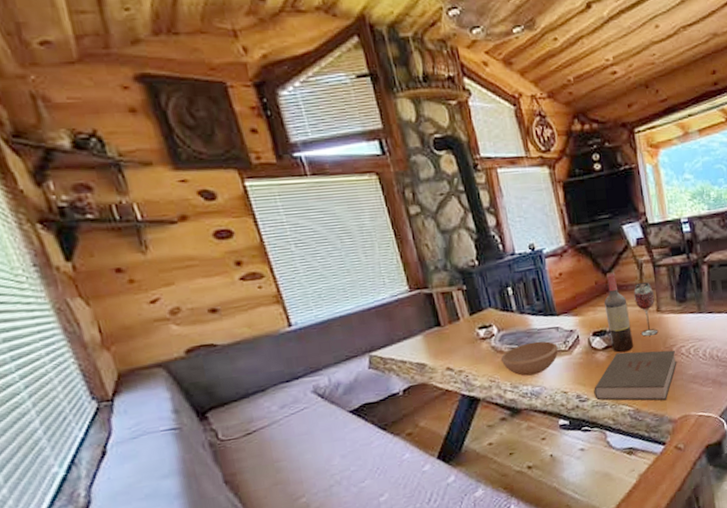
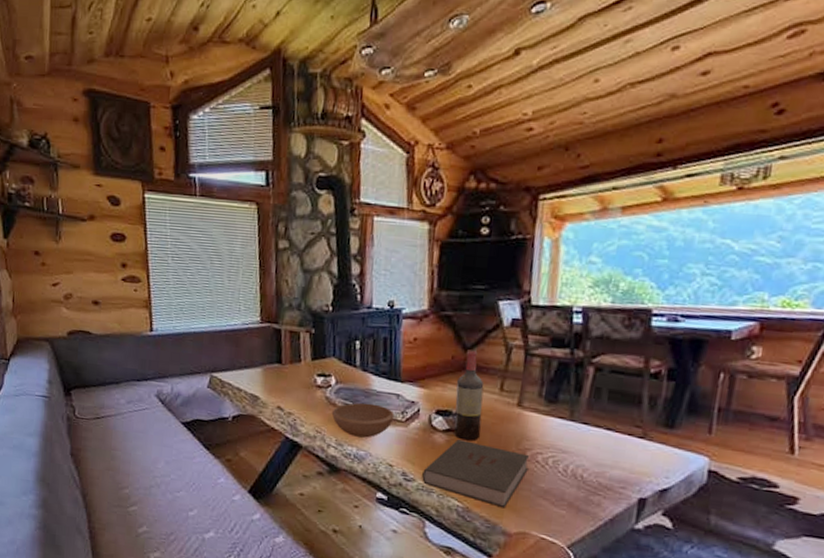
wineglass: present [634,282,658,336] -> none [492,369,520,432]

